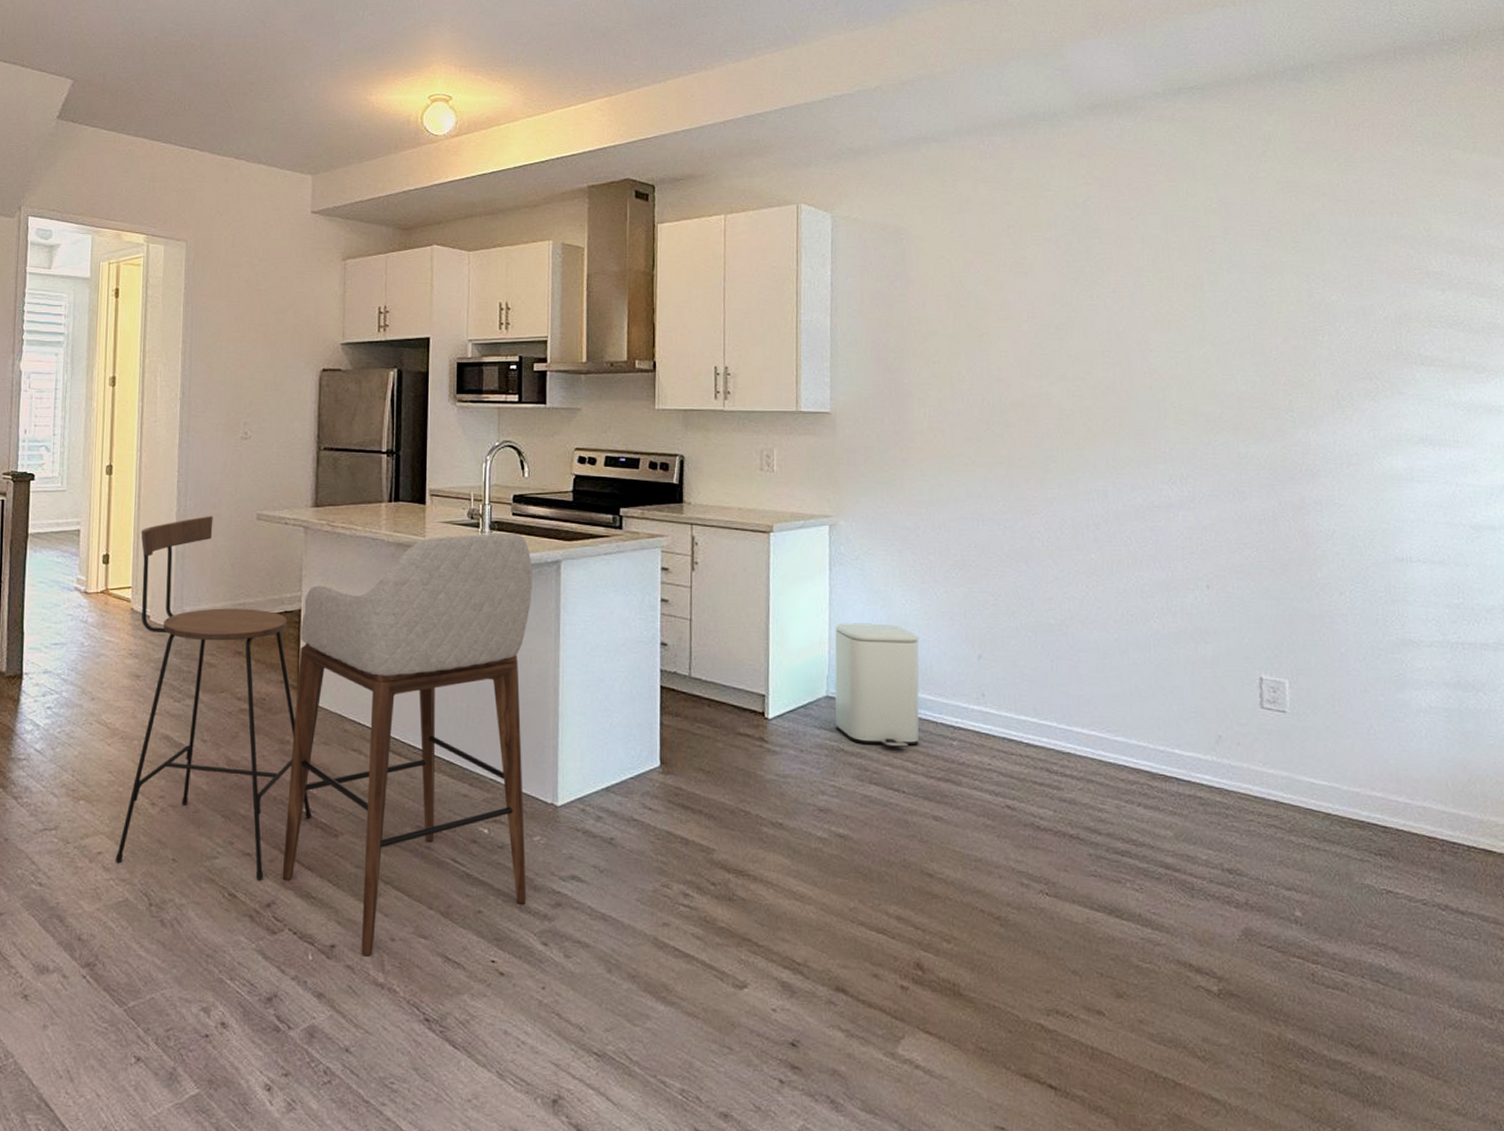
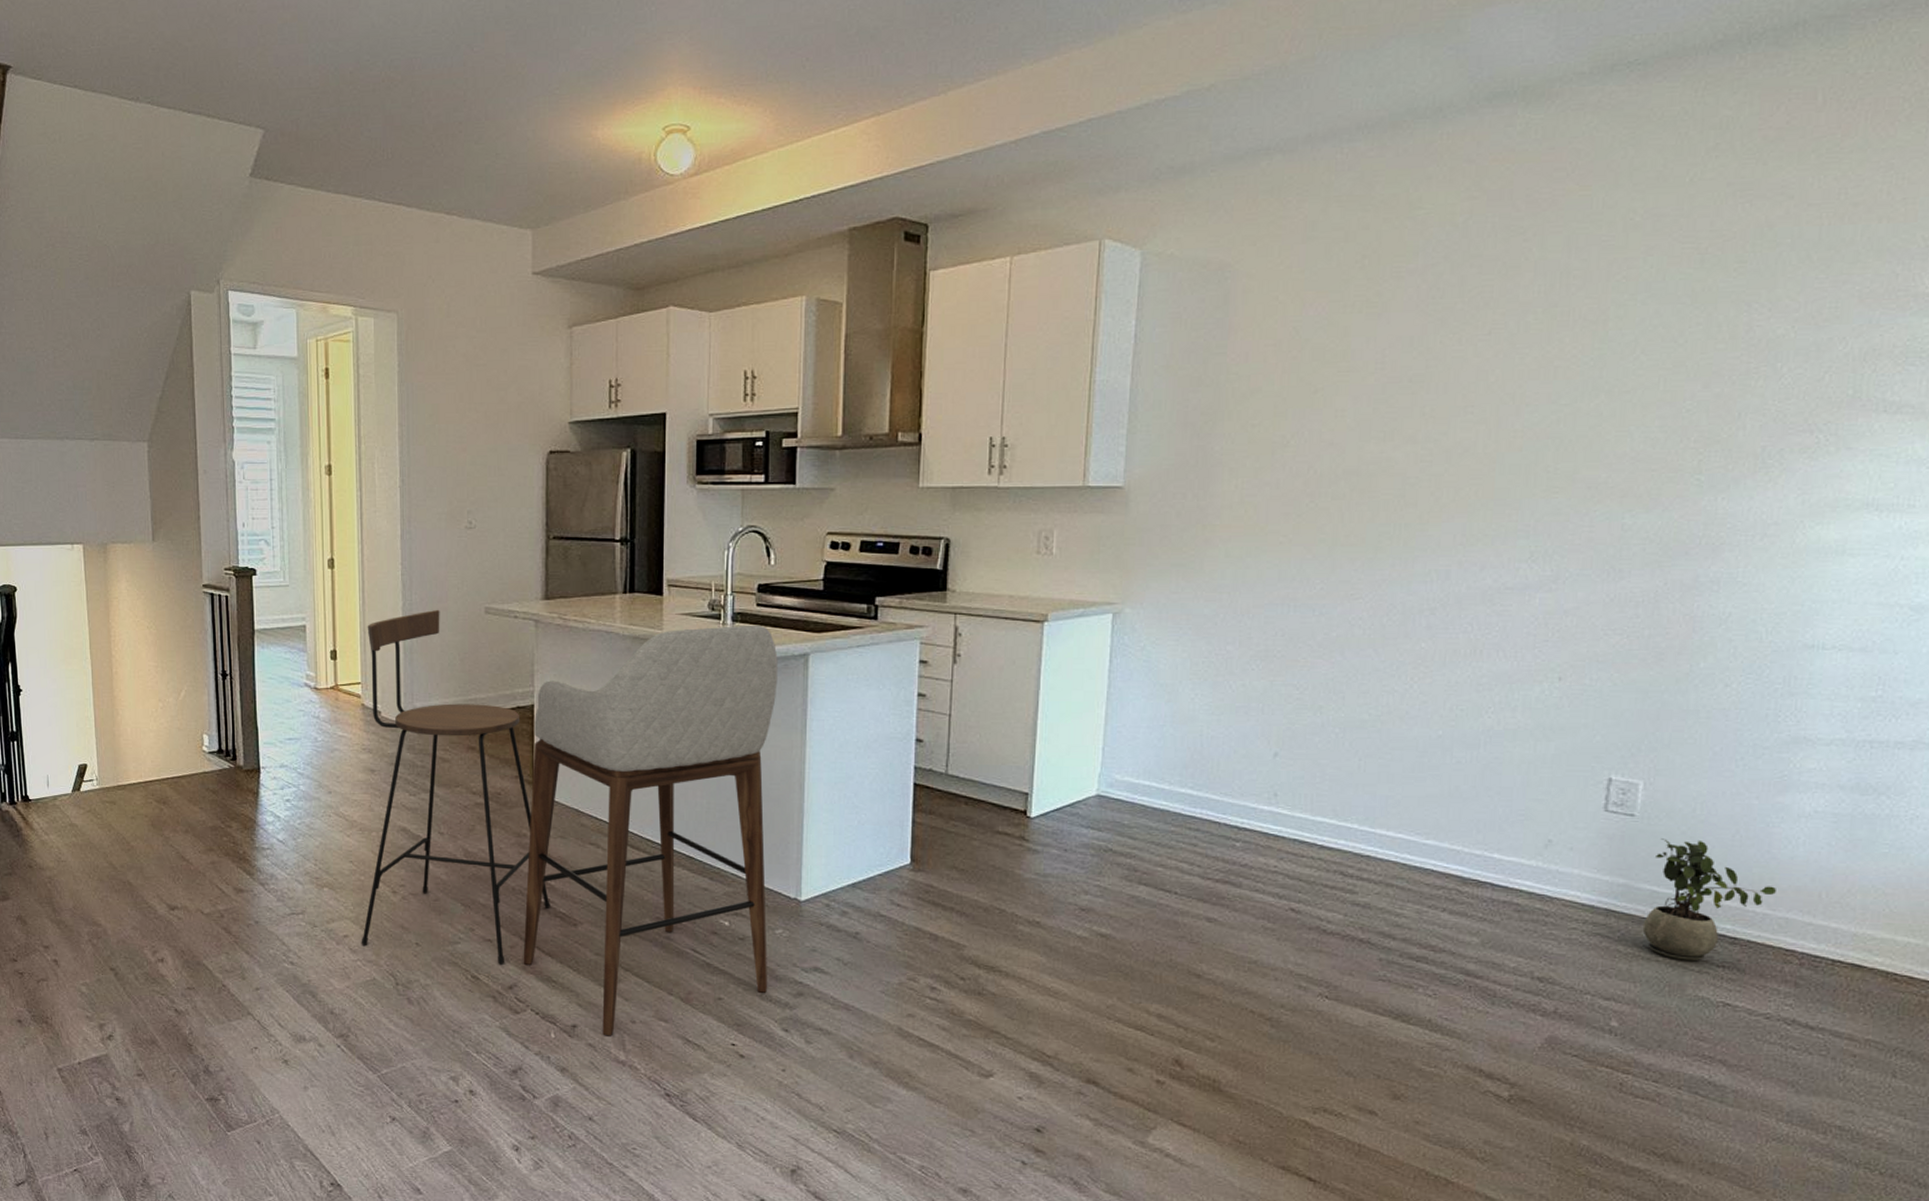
pedal bin: present [834,623,920,747] -> none [1105,718,1208,848]
potted plant: none [1308,733,1411,850] -> present [1642,838,1776,962]

